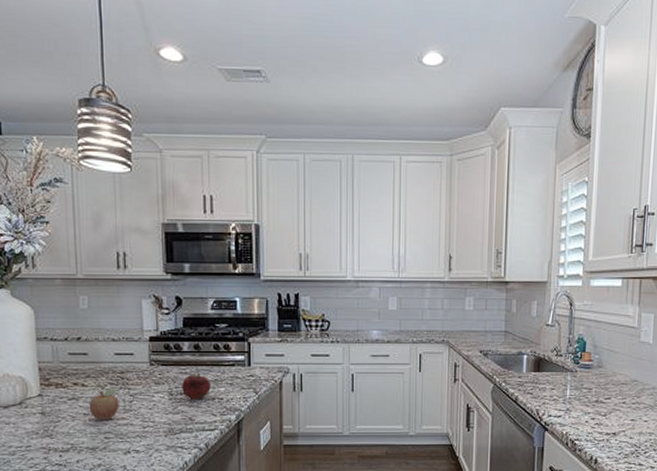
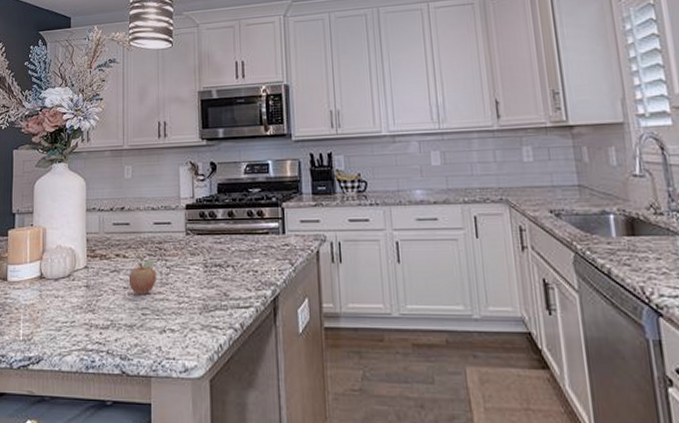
fruit: present [182,374,211,400] -> none [216,243,245,273]

